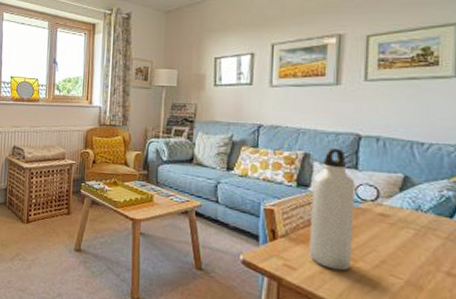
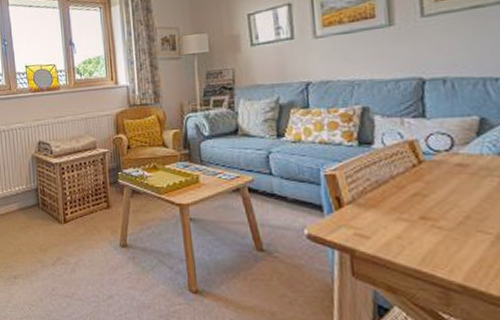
water bottle: present [309,148,355,271] -> none [375,97,432,233]

